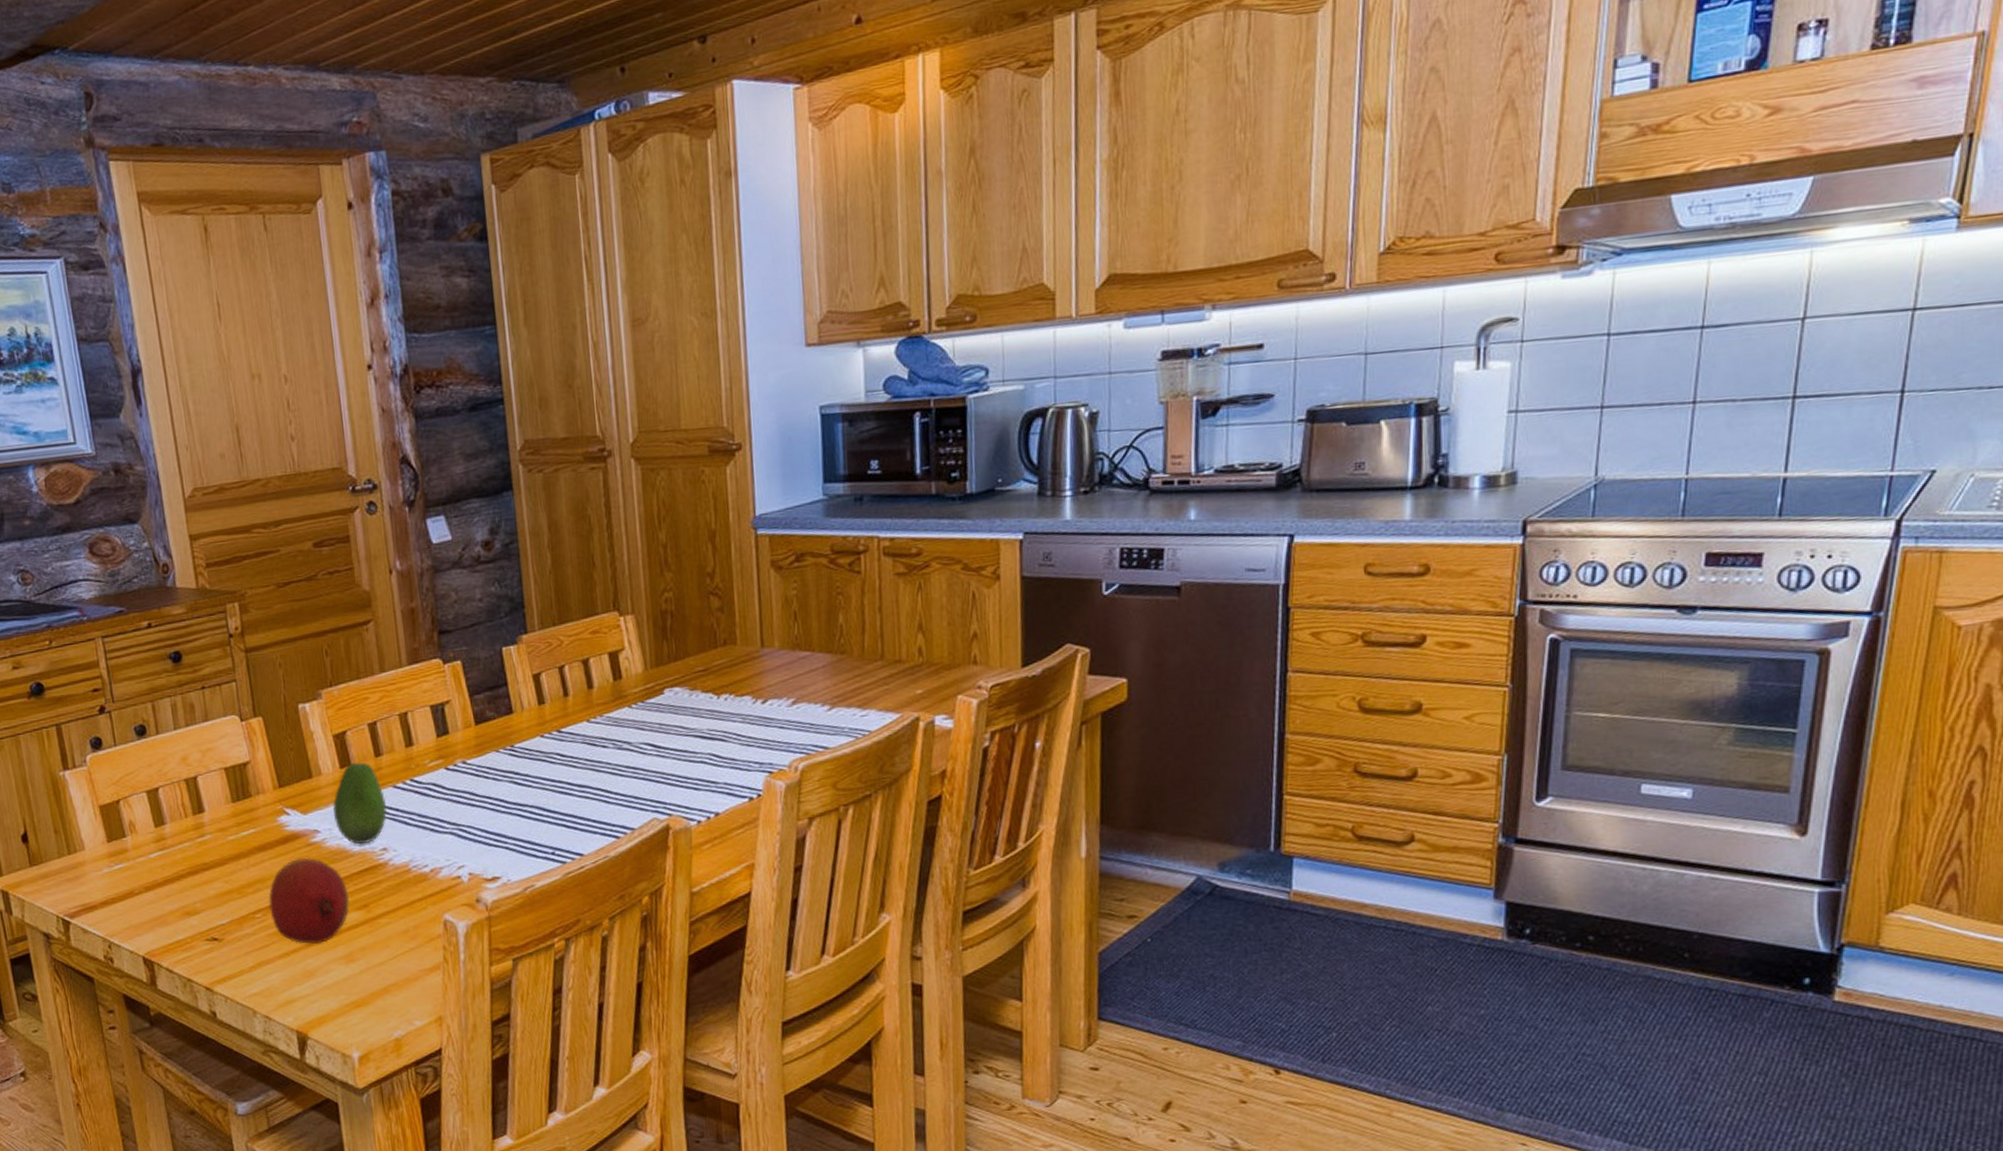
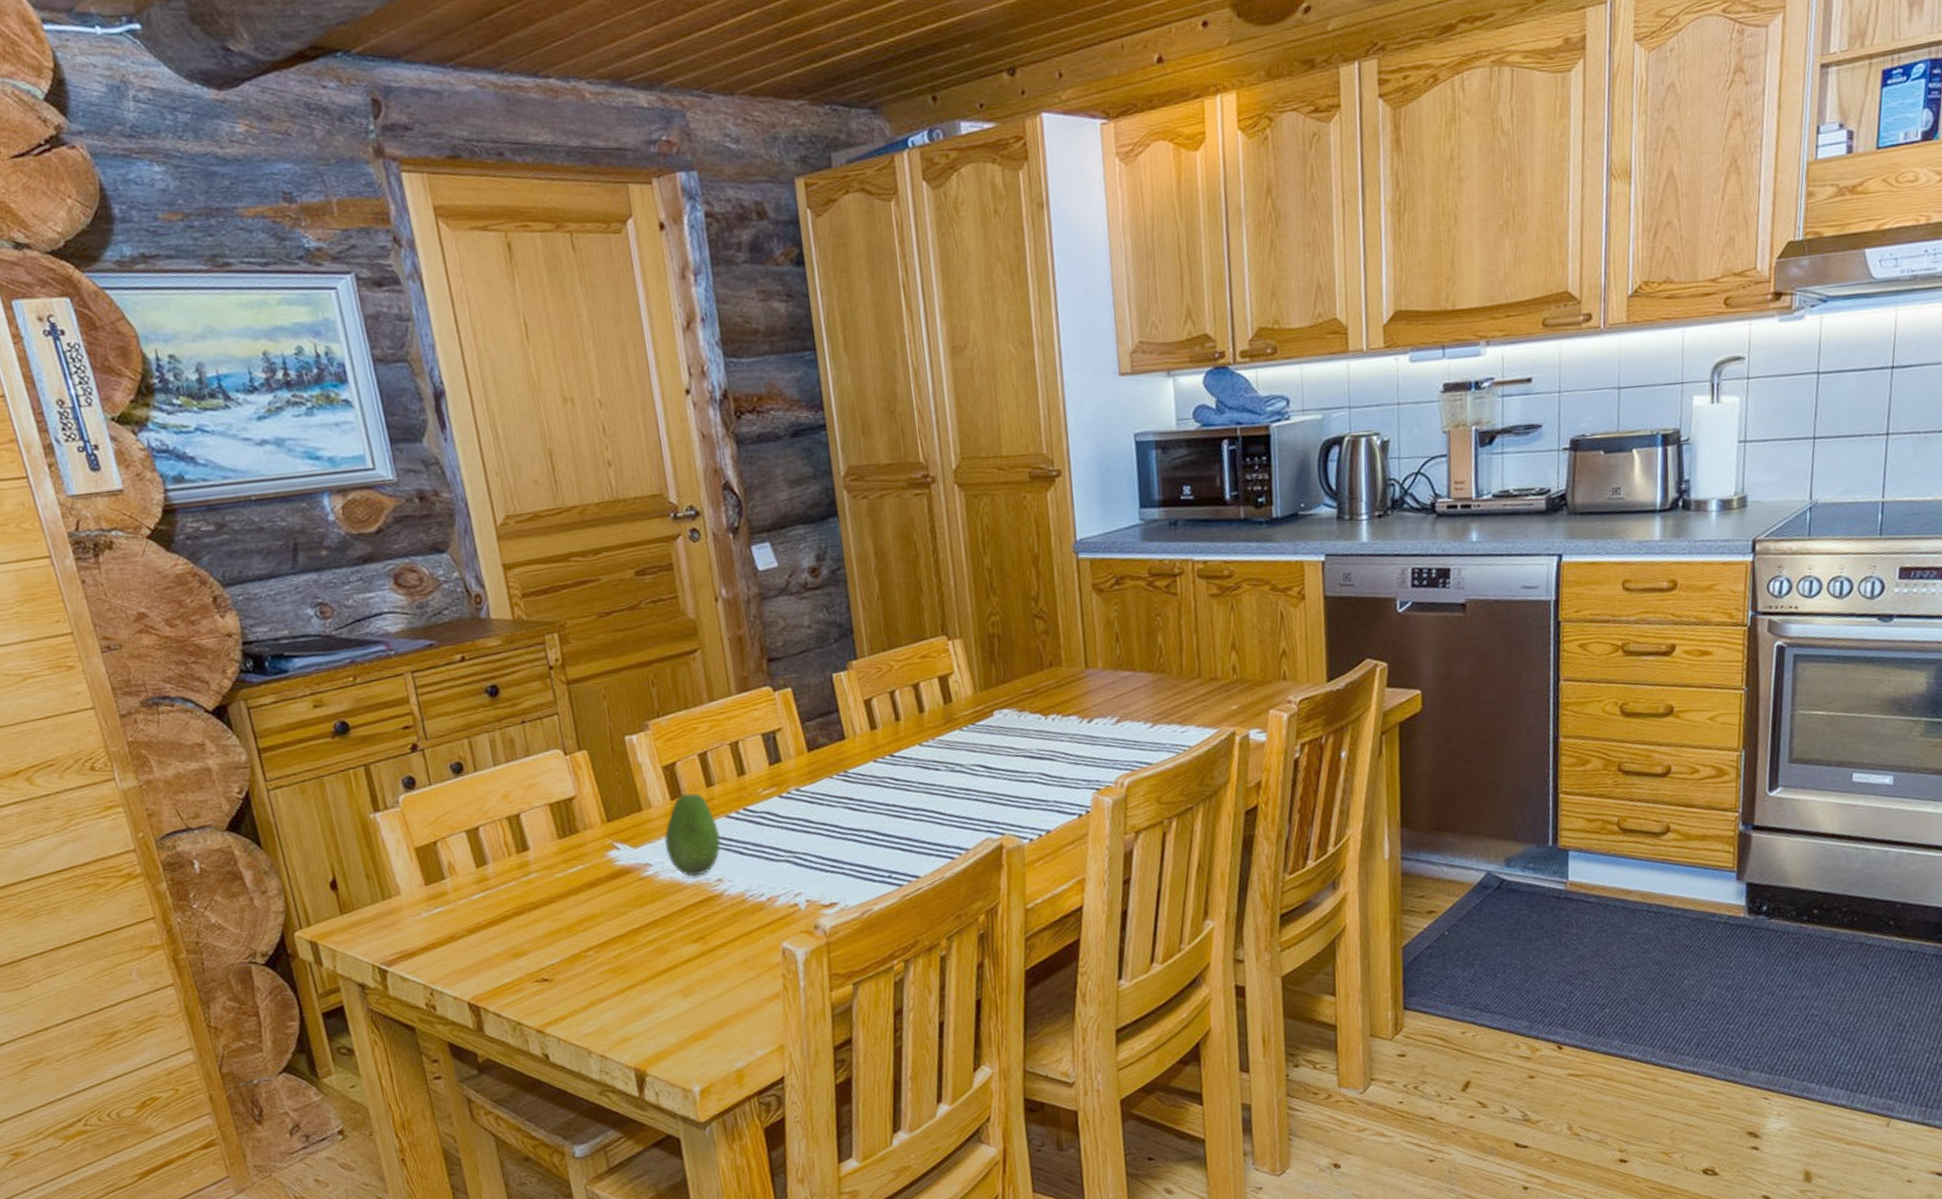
fruit: present [268,857,350,945] -> none [600,891,686,980]

